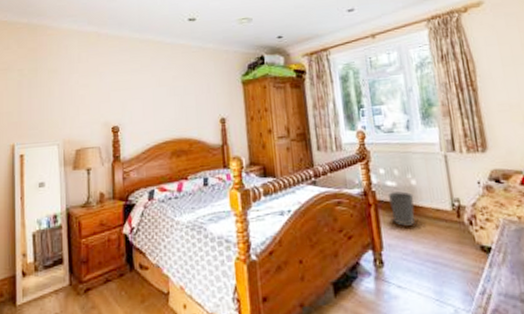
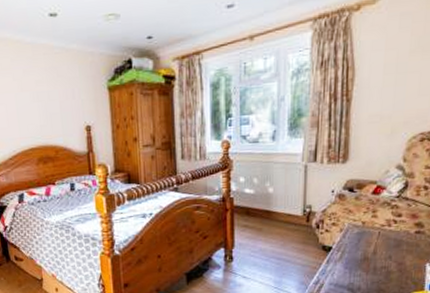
wastebasket: present [387,191,415,226] -> none [244,197,269,228]

